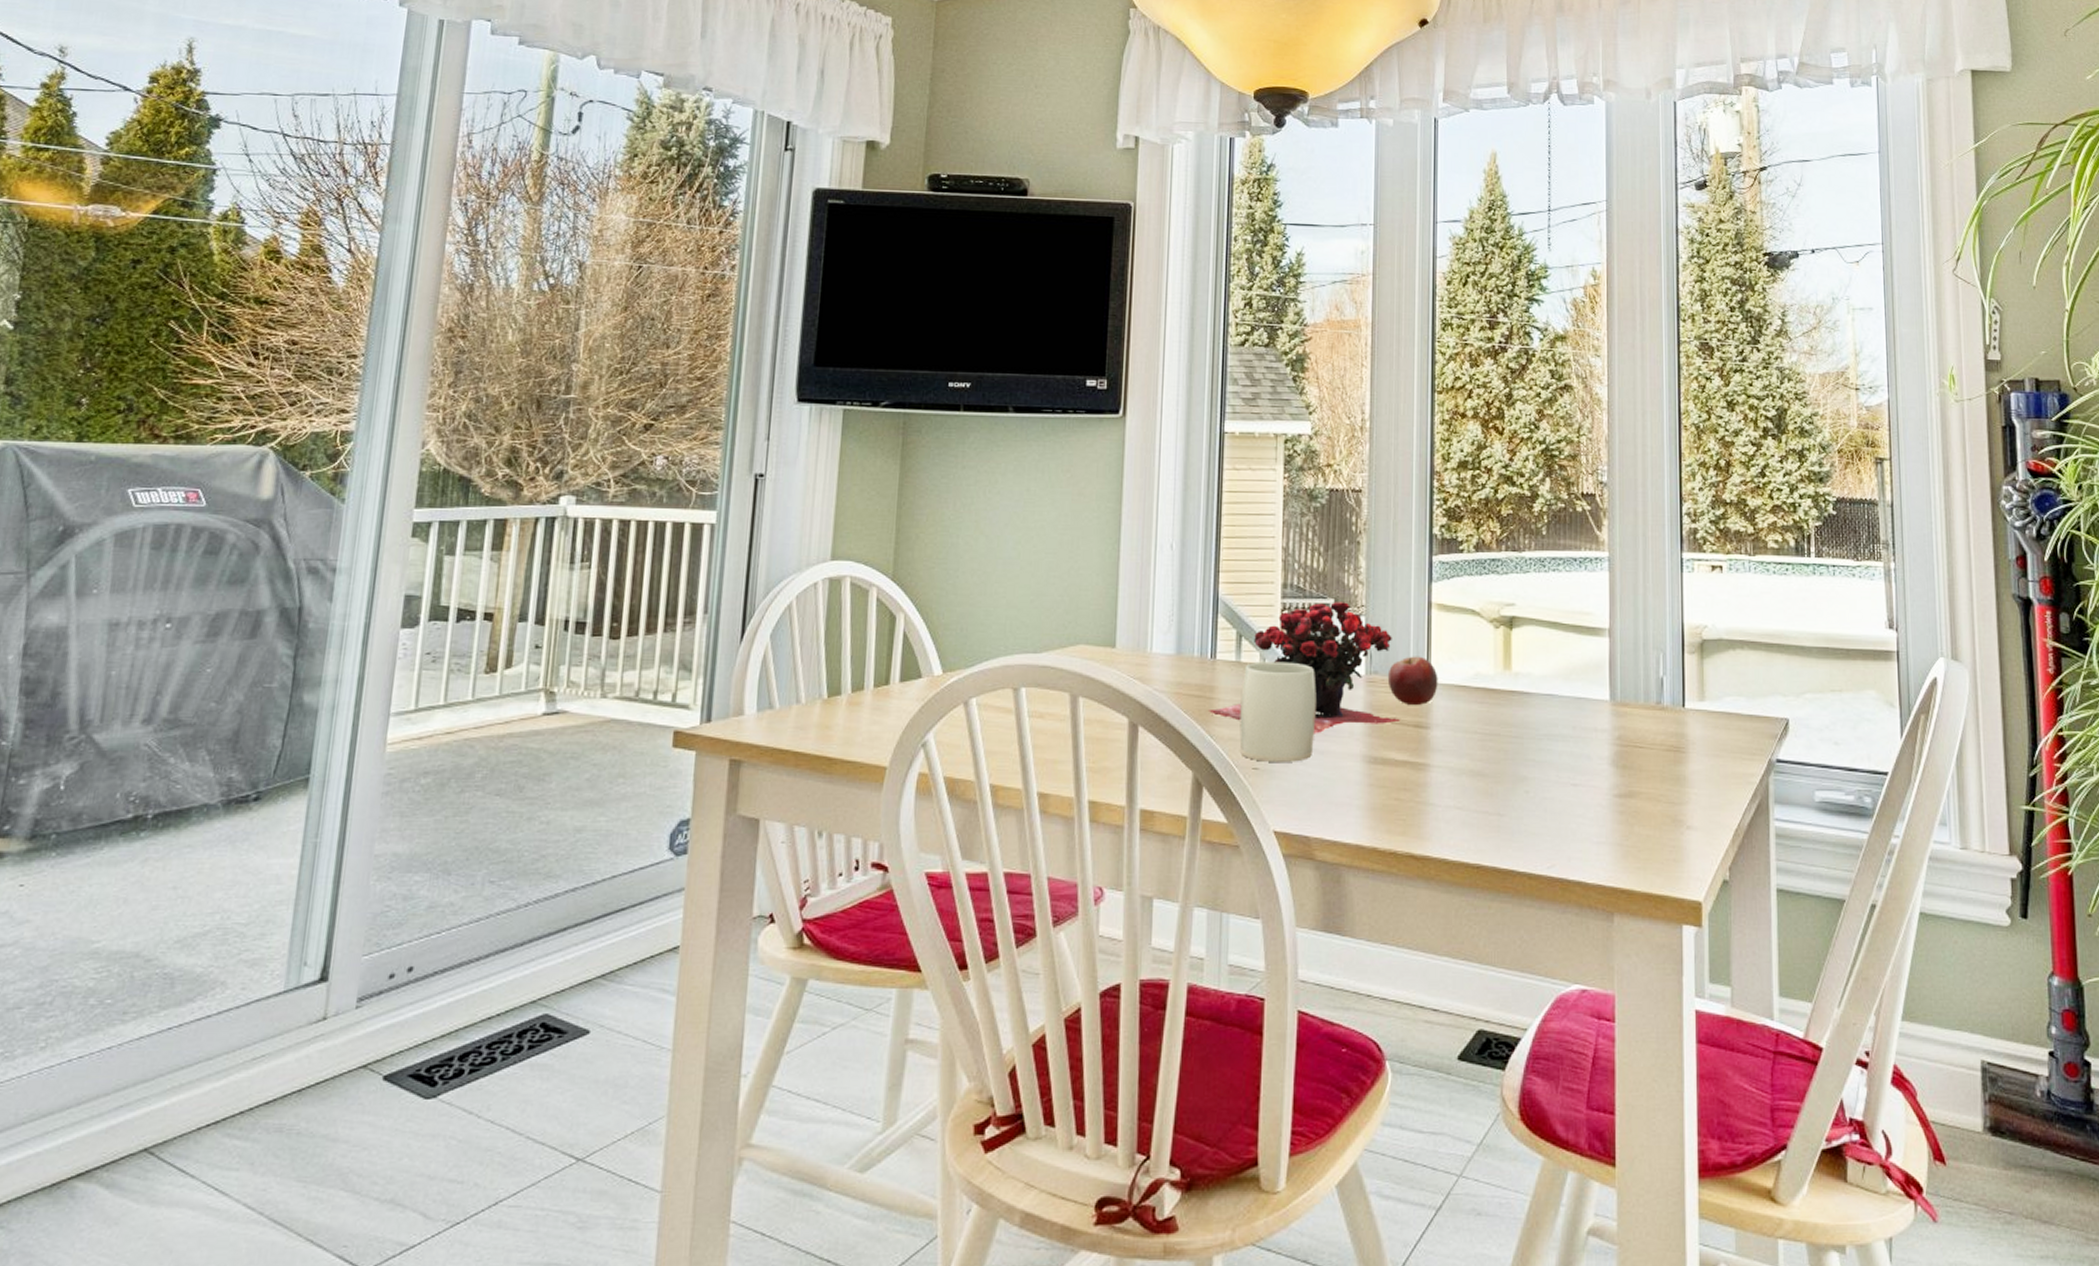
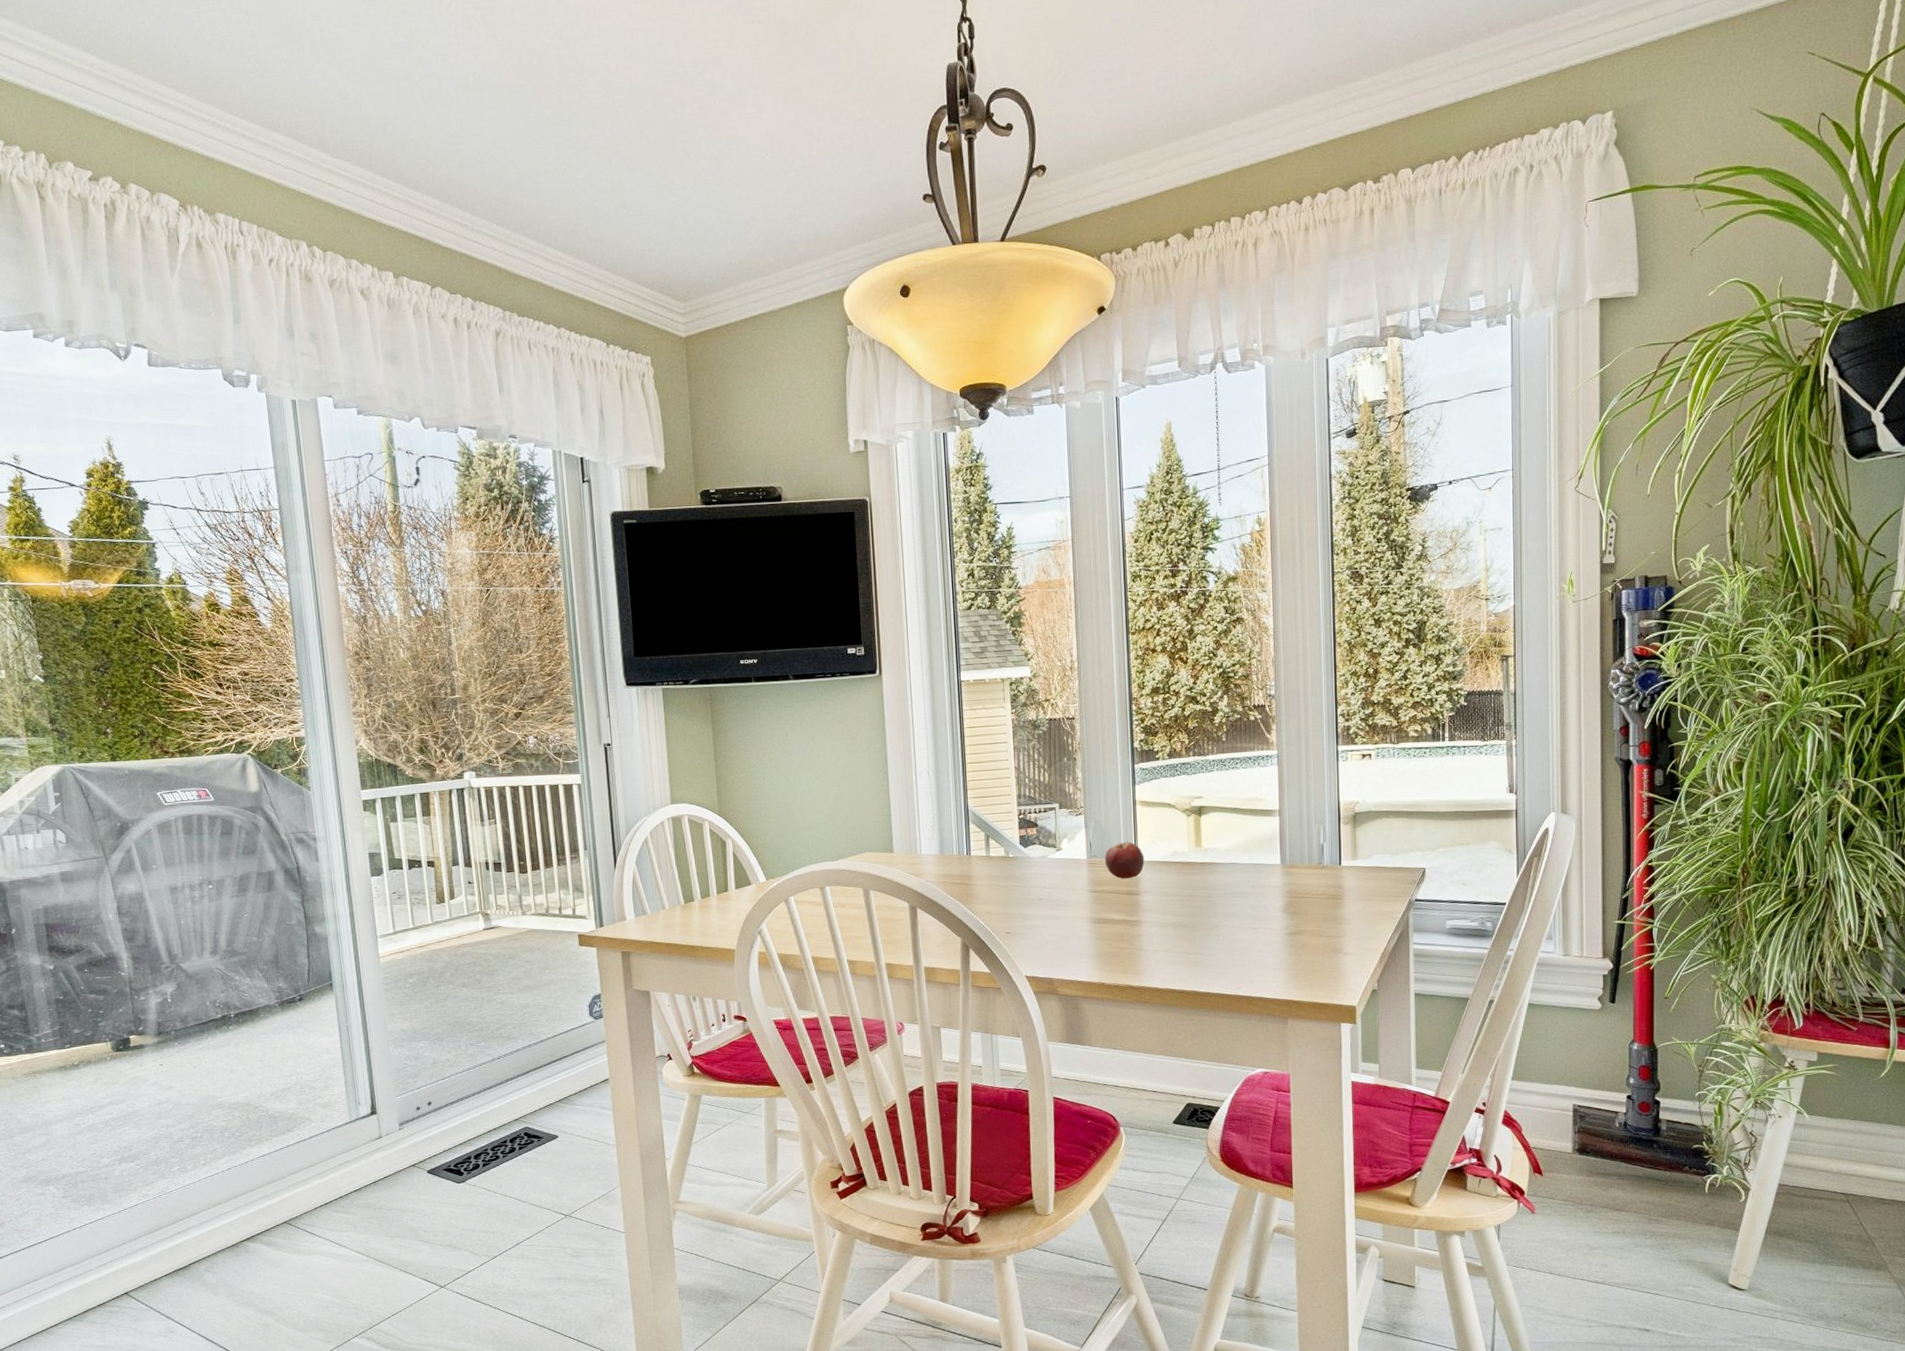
flower arrangement: present [1207,602,1400,734] -> none [968,805,1116,905]
mug: present [1239,661,1317,762] -> none [992,853,1051,928]

